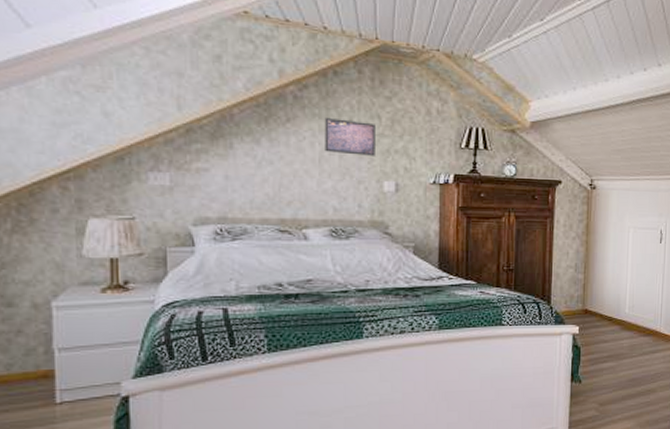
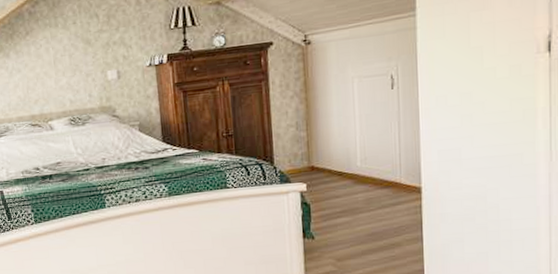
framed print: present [324,118,375,156] -> none [54,22,98,55]

